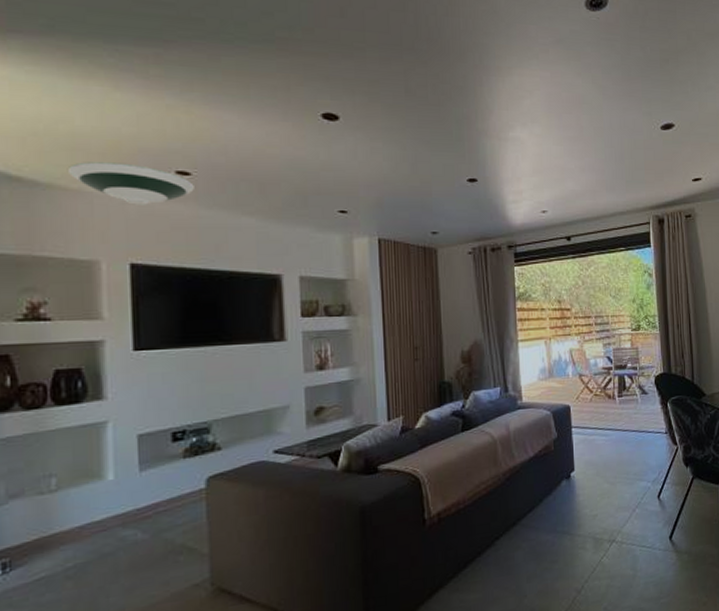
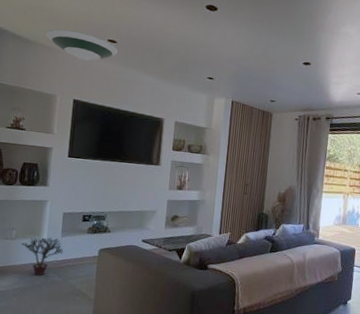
potted plant: none [70,475,147,540] -> present [21,237,64,276]

